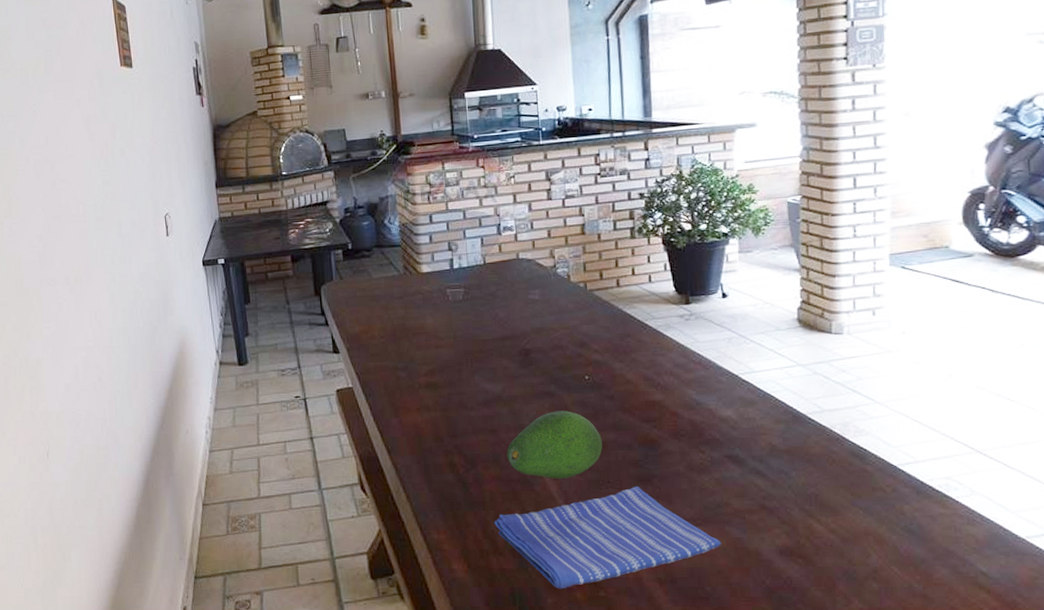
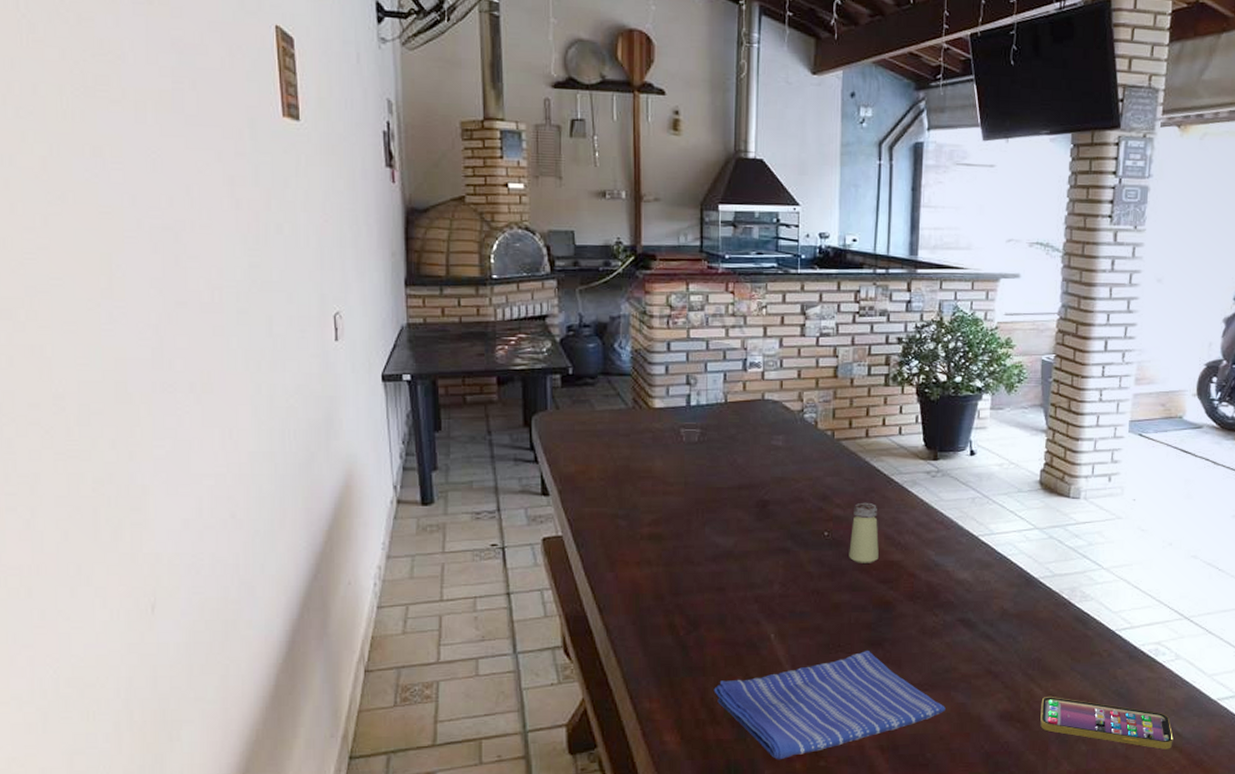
fruit: present [506,410,603,479] -> none [733,569,836,642]
saltshaker: none [610,347,640,404] -> present [849,502,879,563]
smartphone: none [822,533,979,589] -> present [1040,697,1173,749]

